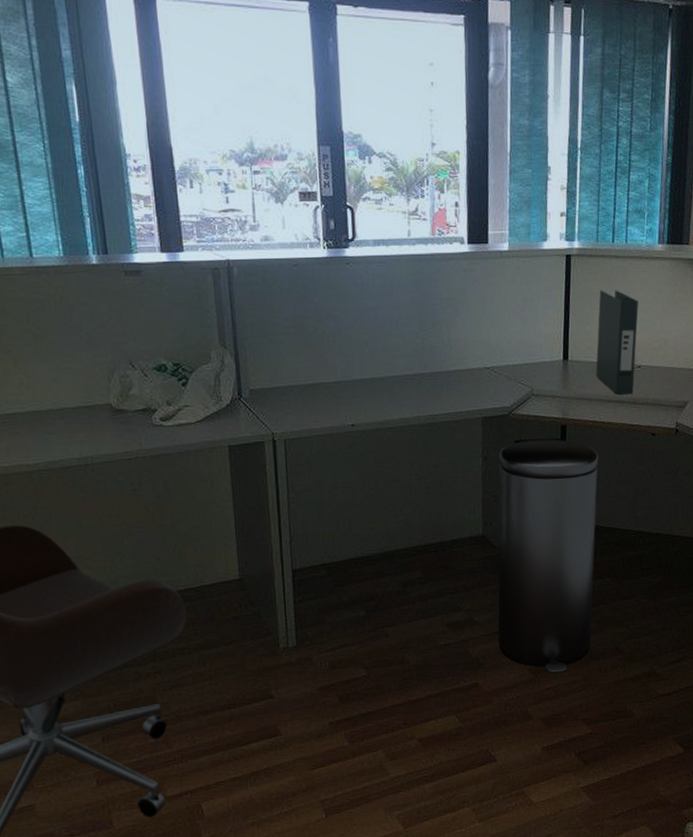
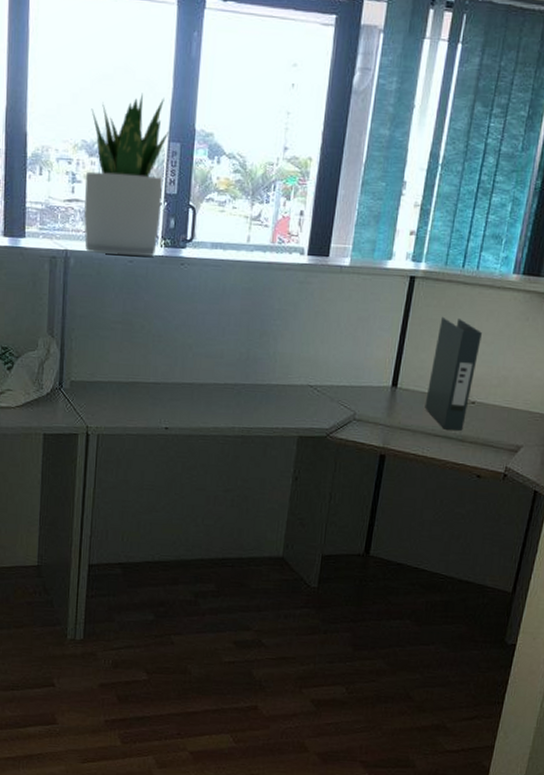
planter: none [235,100,320,261] -> present [84,93,169,257]
pedal bin: present [497,437,599,674] -> none [283,463,416,711]

